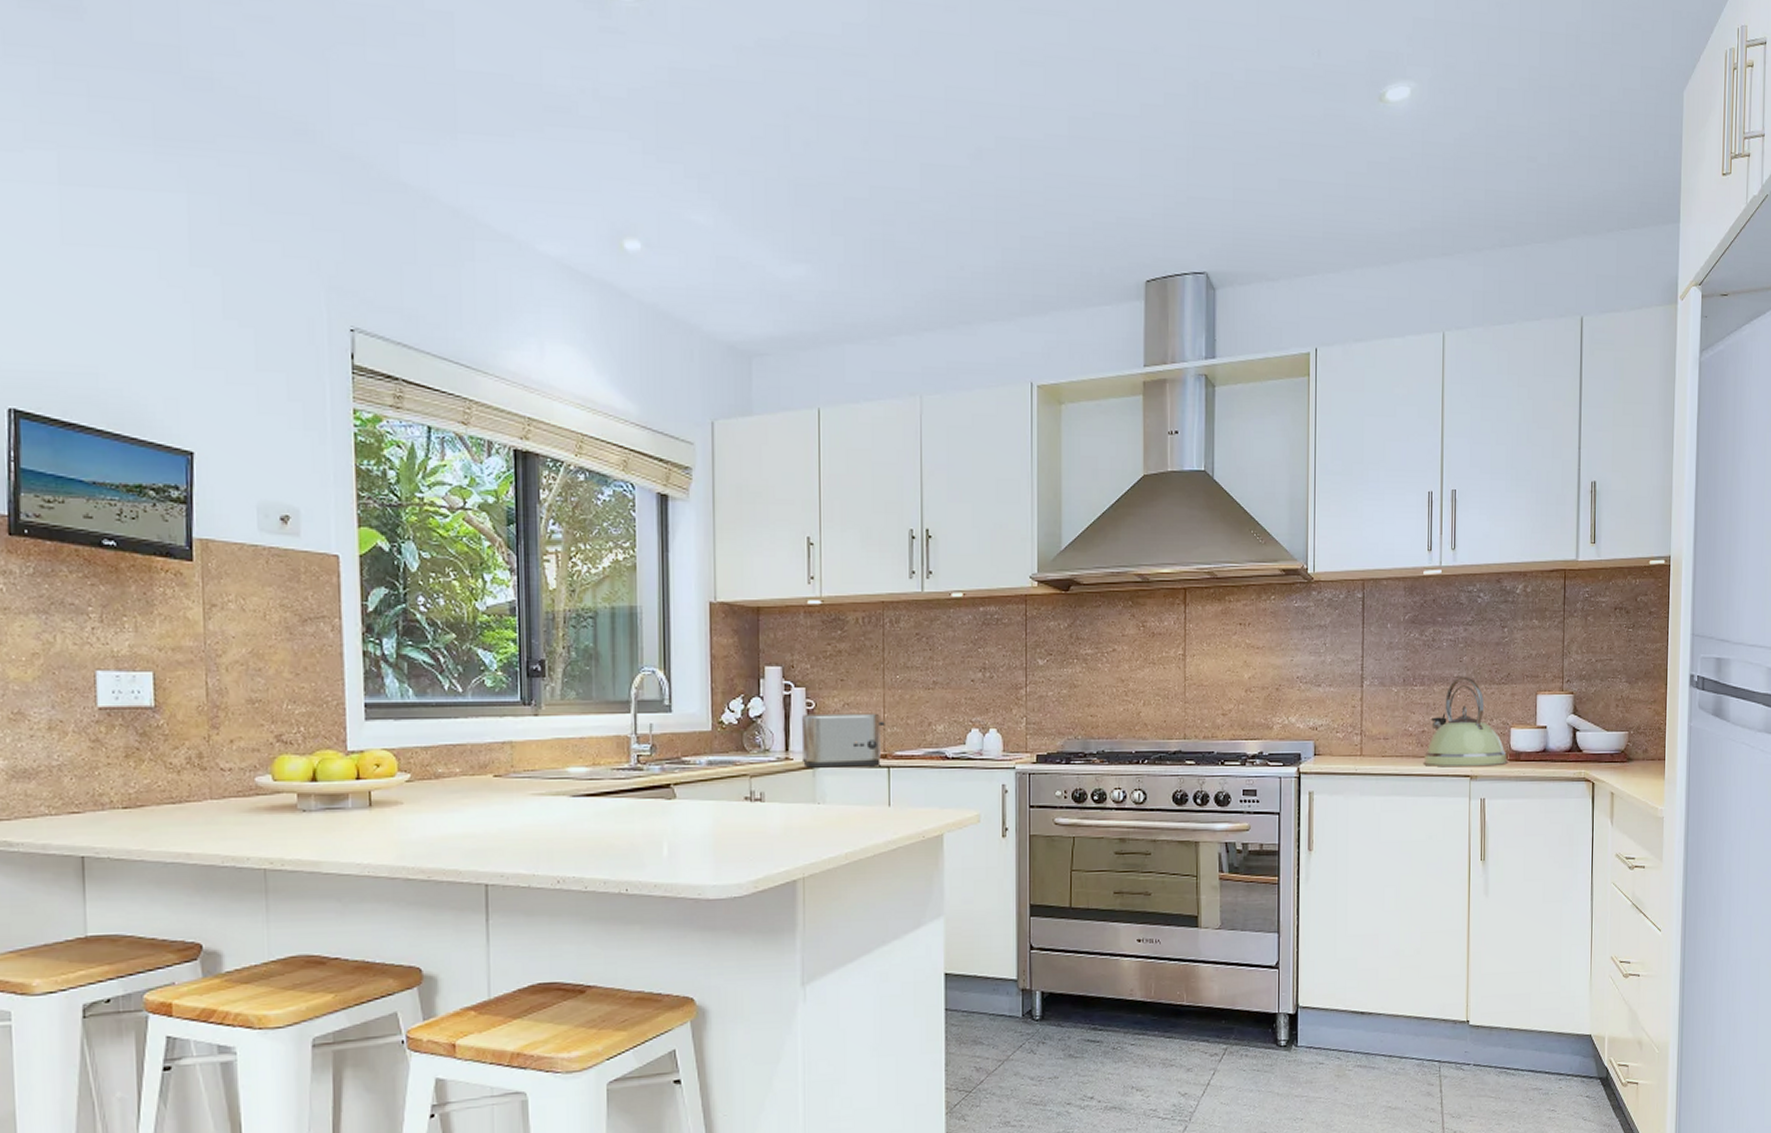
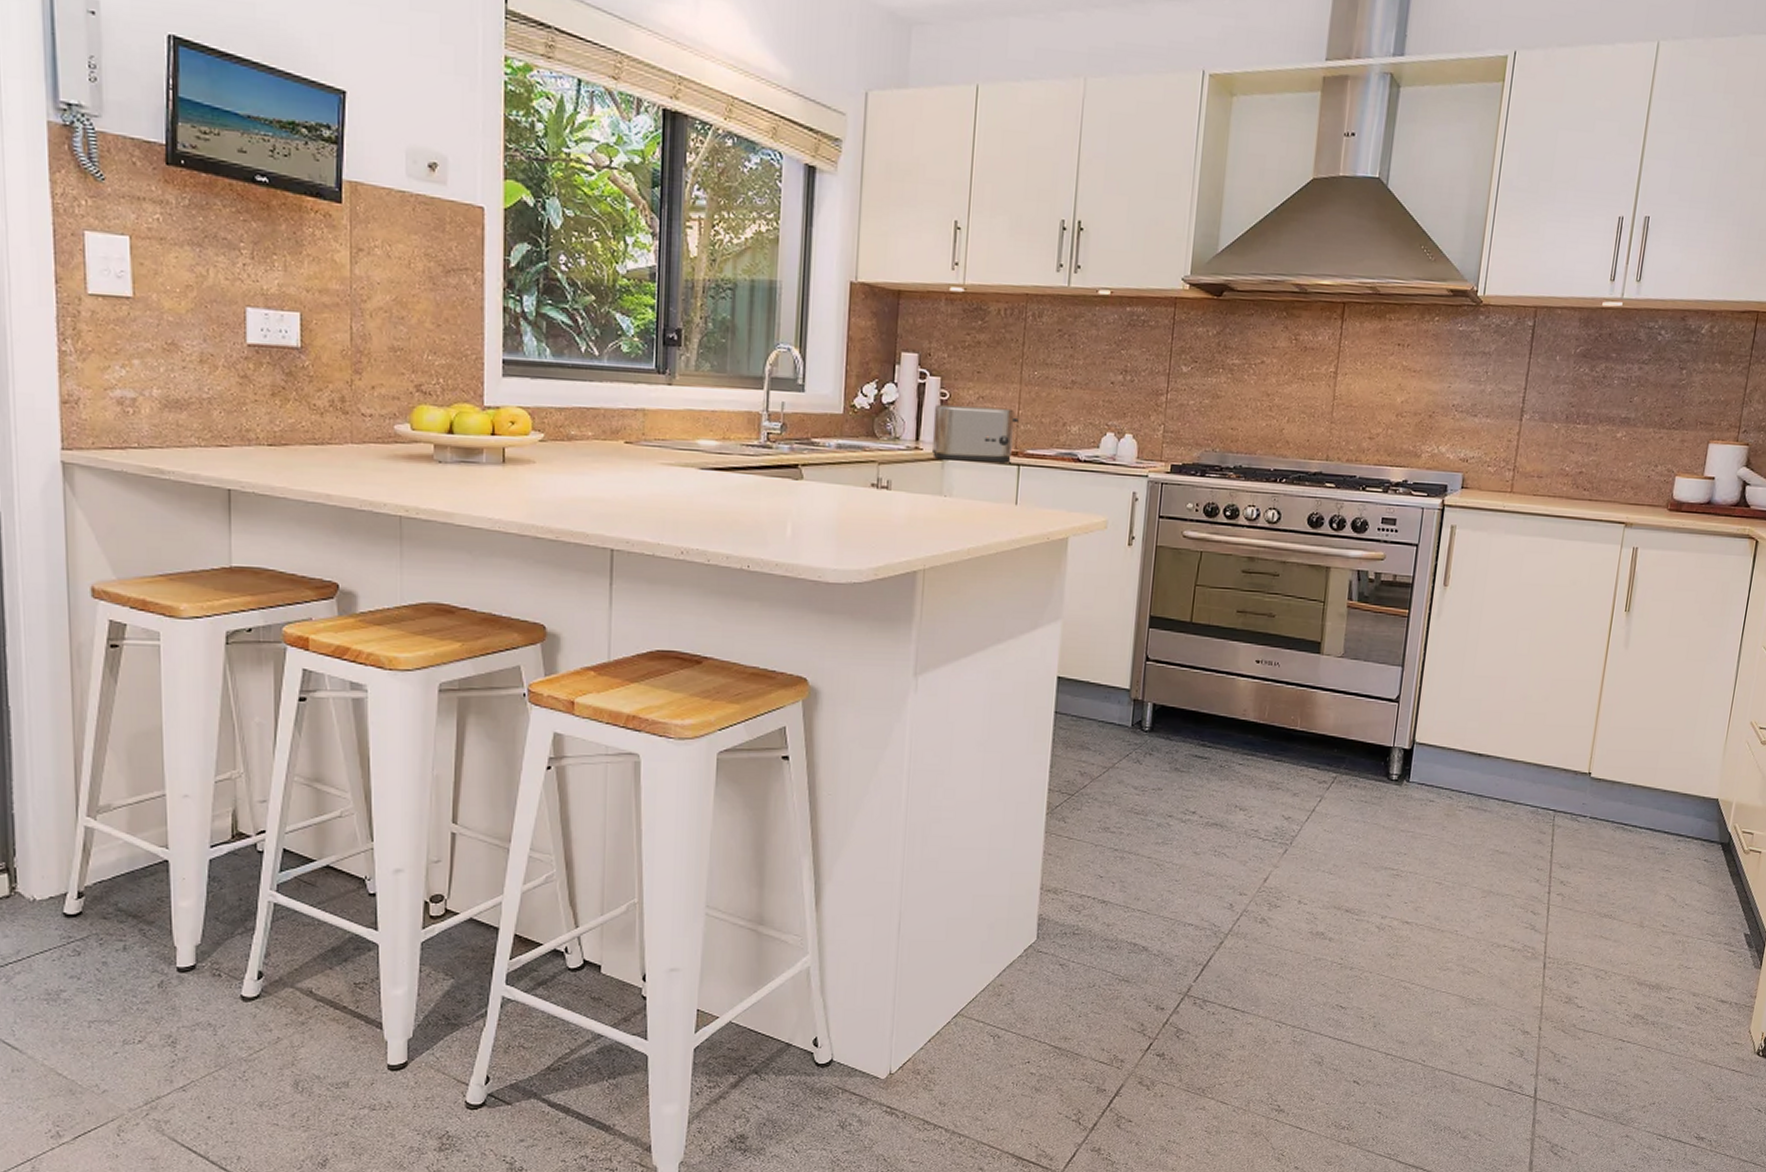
kettle: present [1423,676,1508,768] -> none [1576,418,1668,515]

